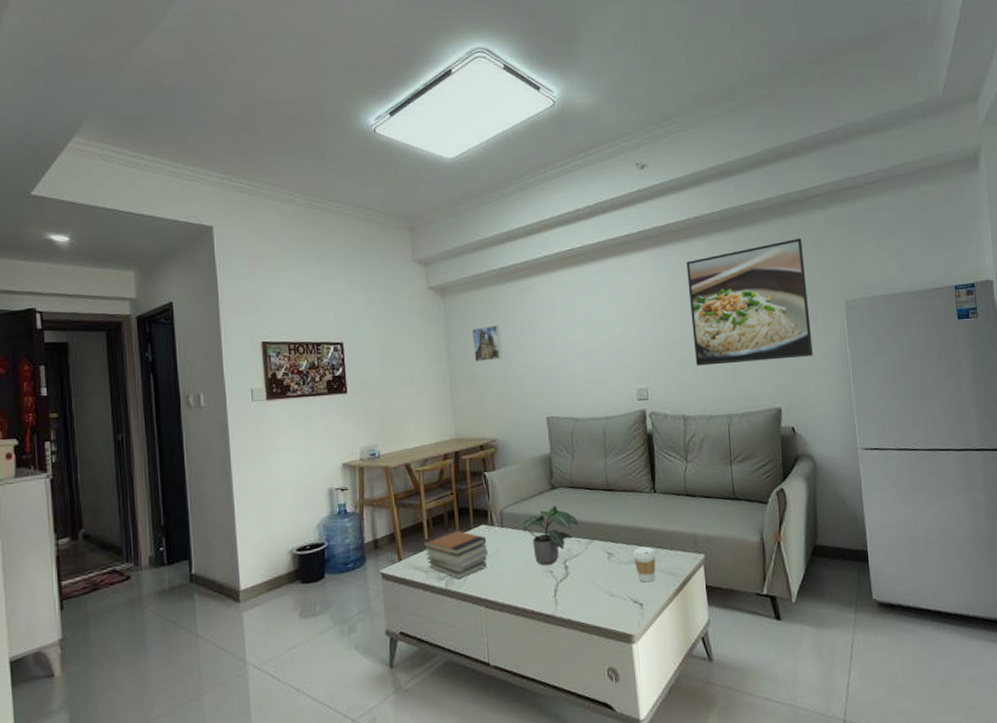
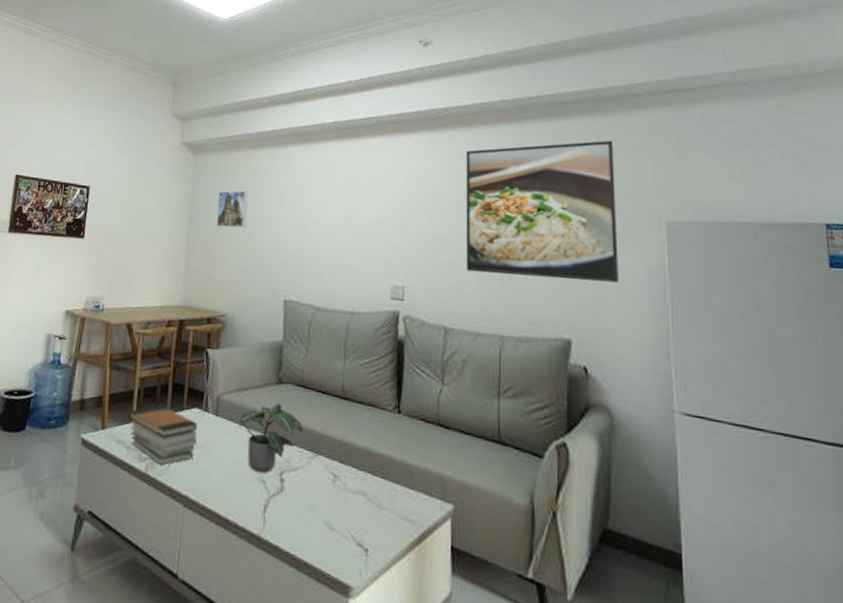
coffee cup: present [633,546,656,583] -> none [364,476,392,524]

